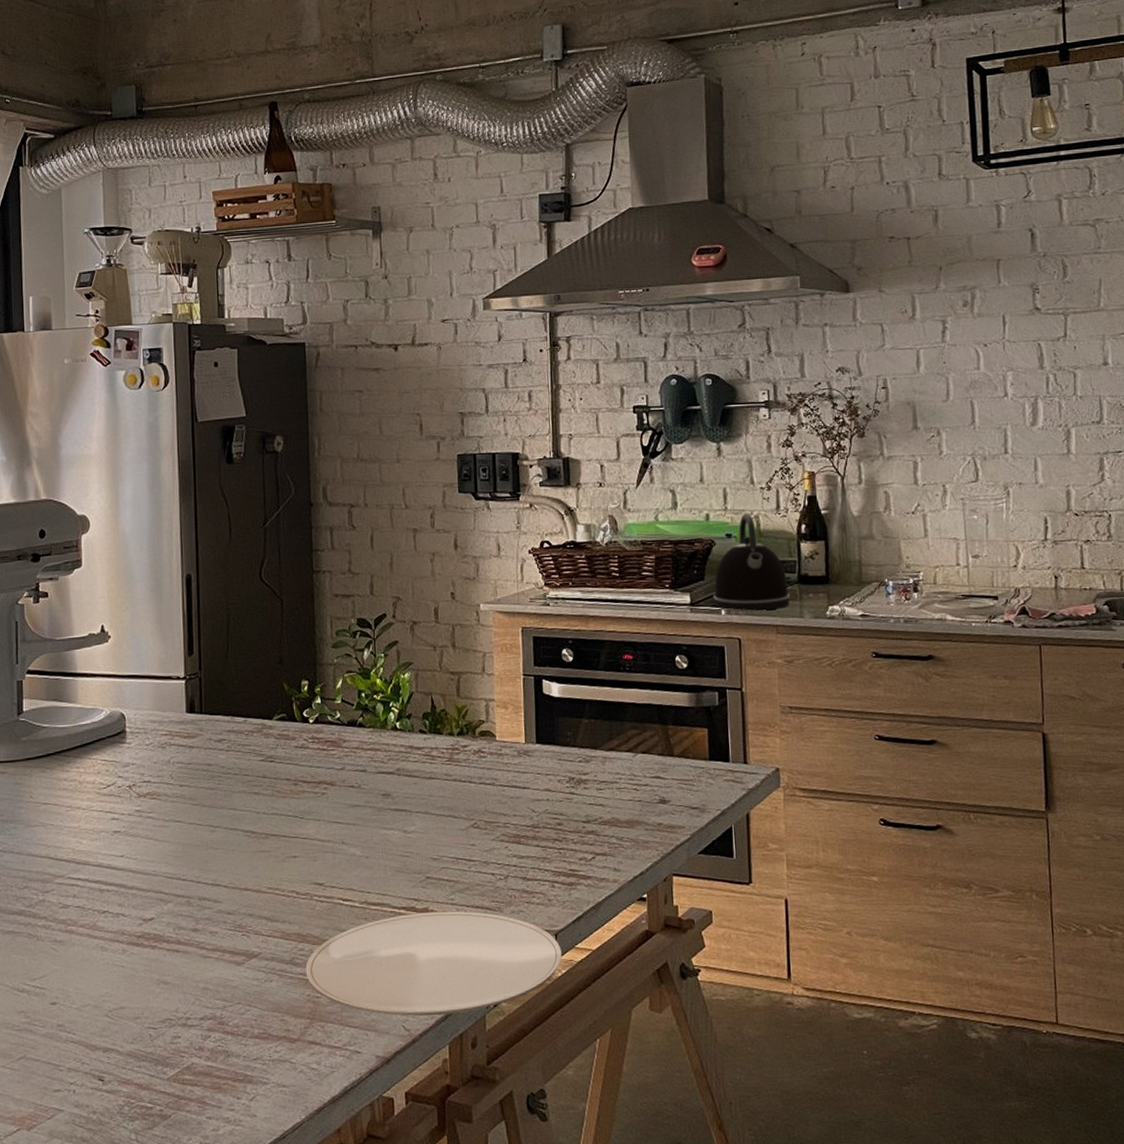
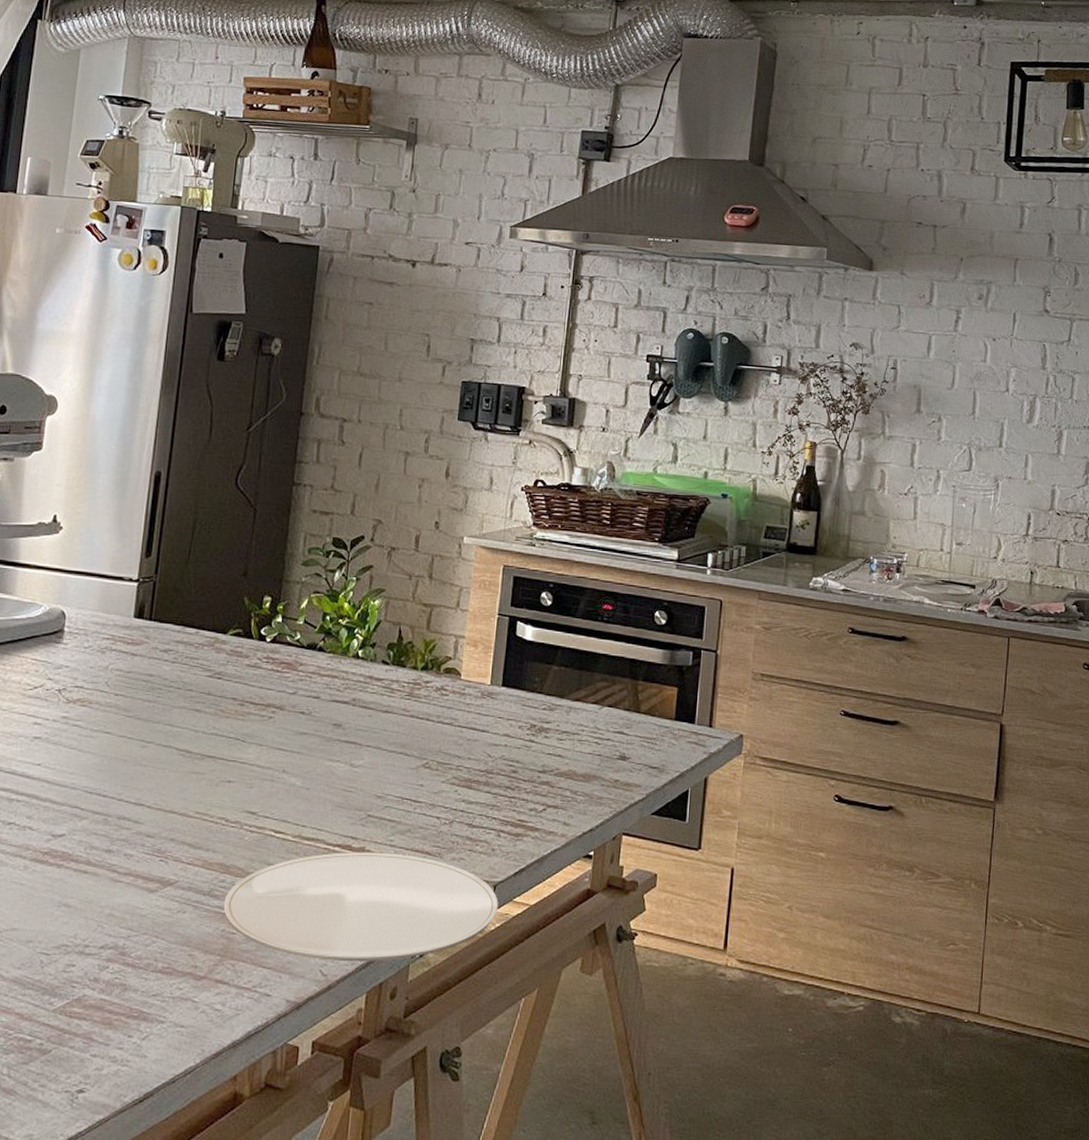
kettle: present [713,513,791,611] -> none [700,475,777,575]

